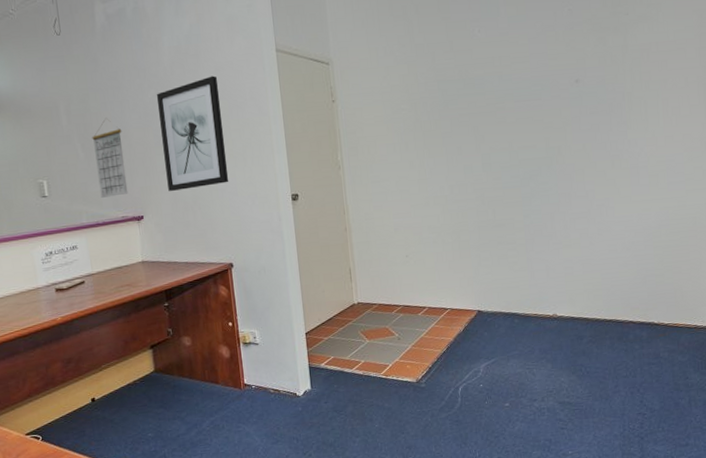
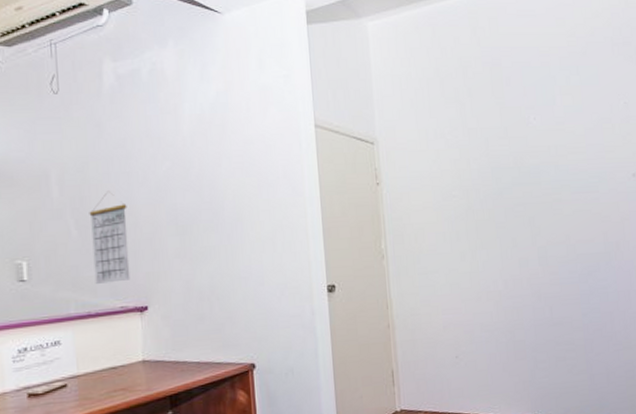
wall art: present [156,75,229,191] -> none [171,149,255,278]

